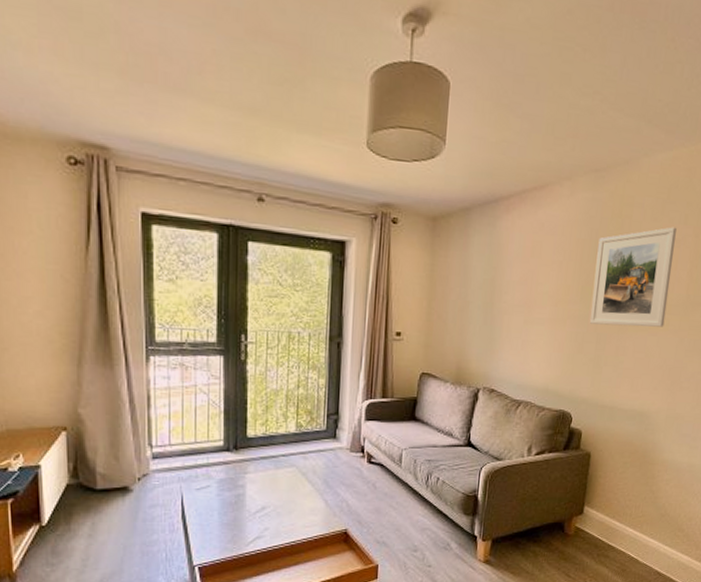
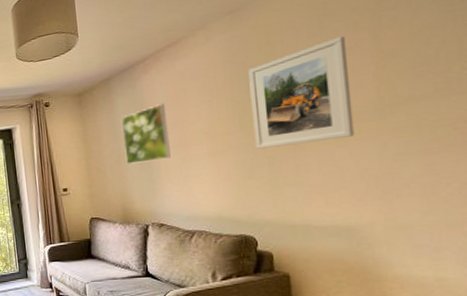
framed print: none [470,253,520,318] -> present [122,104,171,164]

